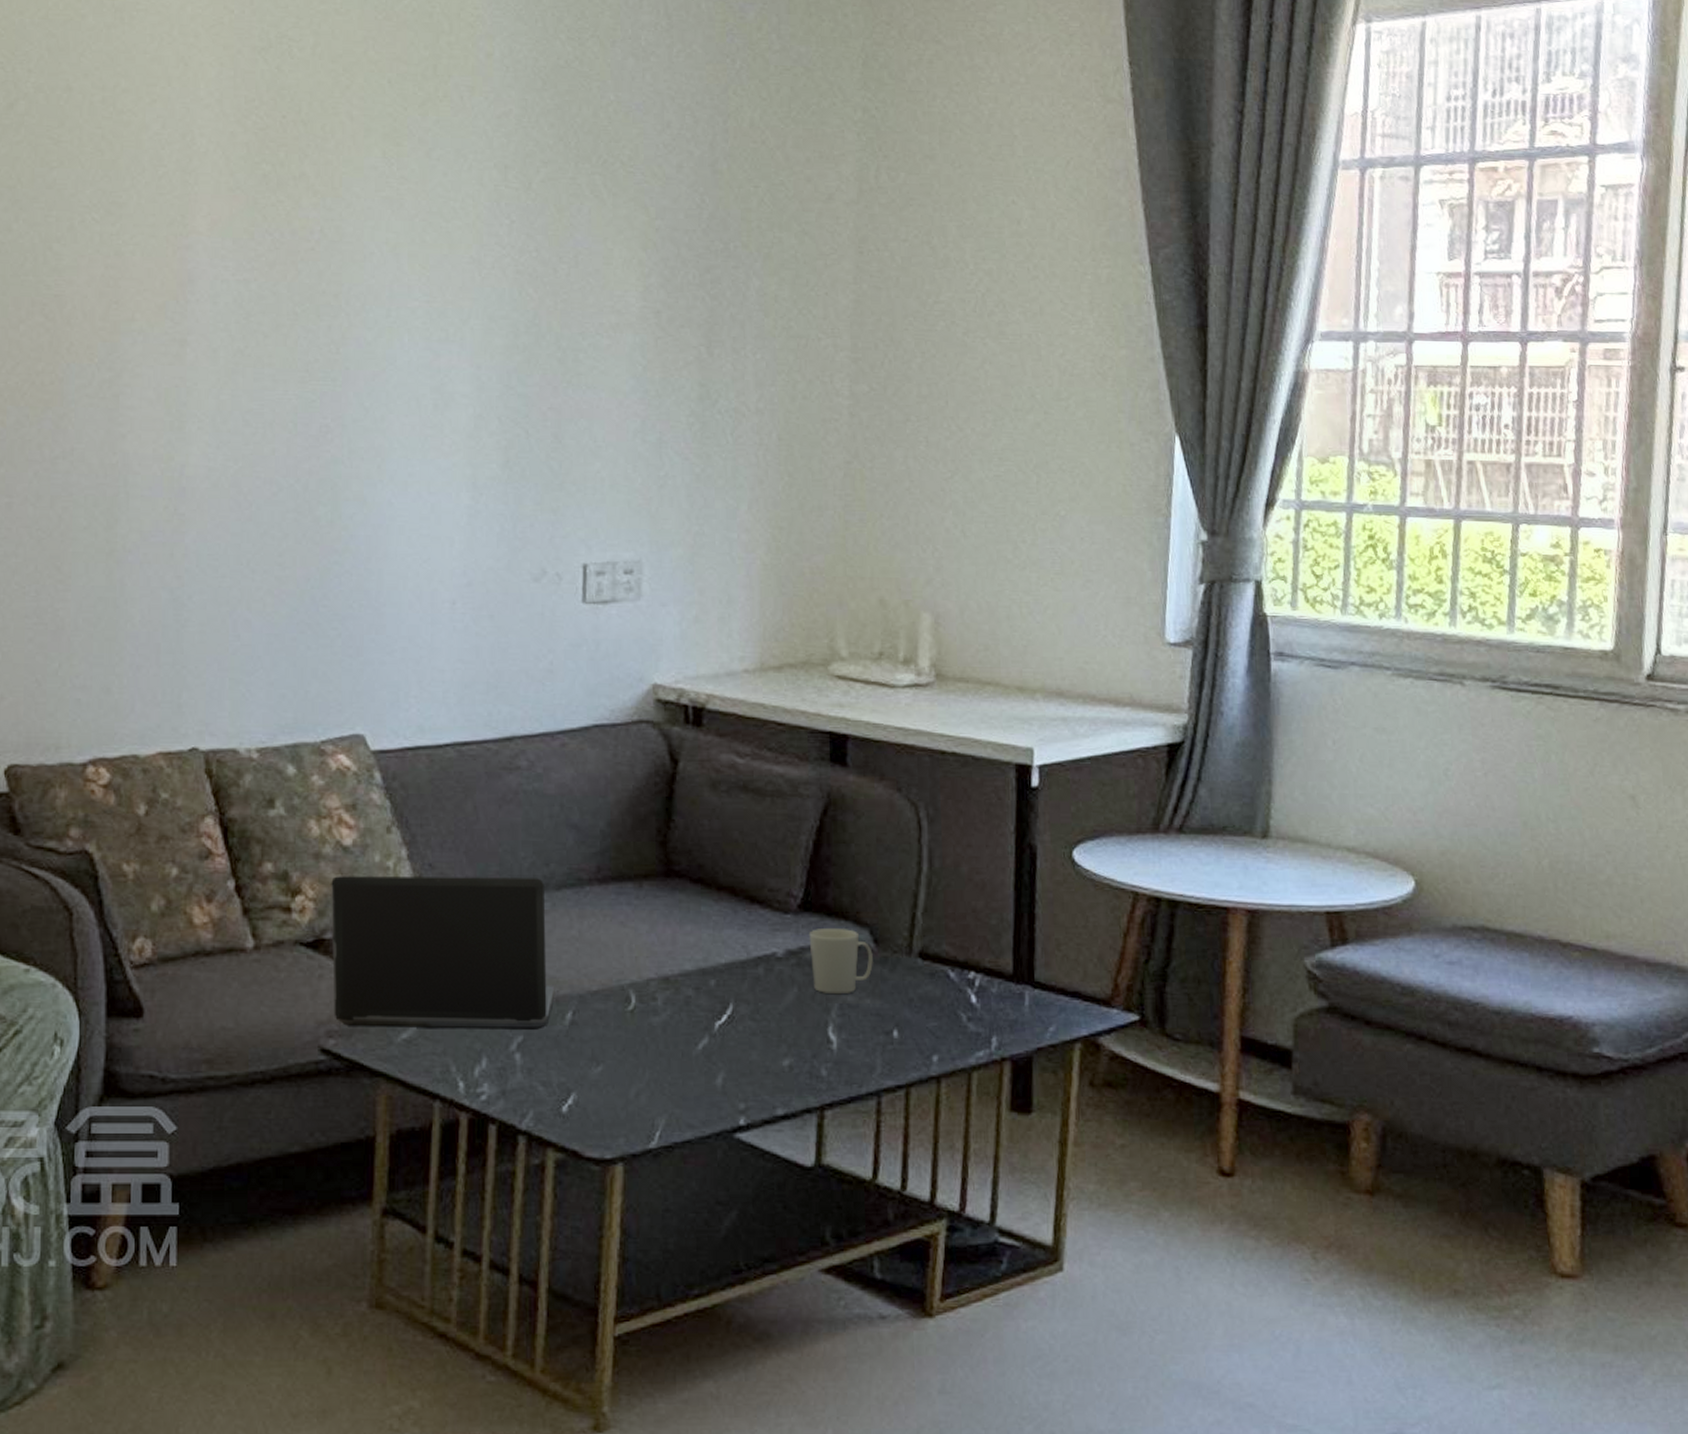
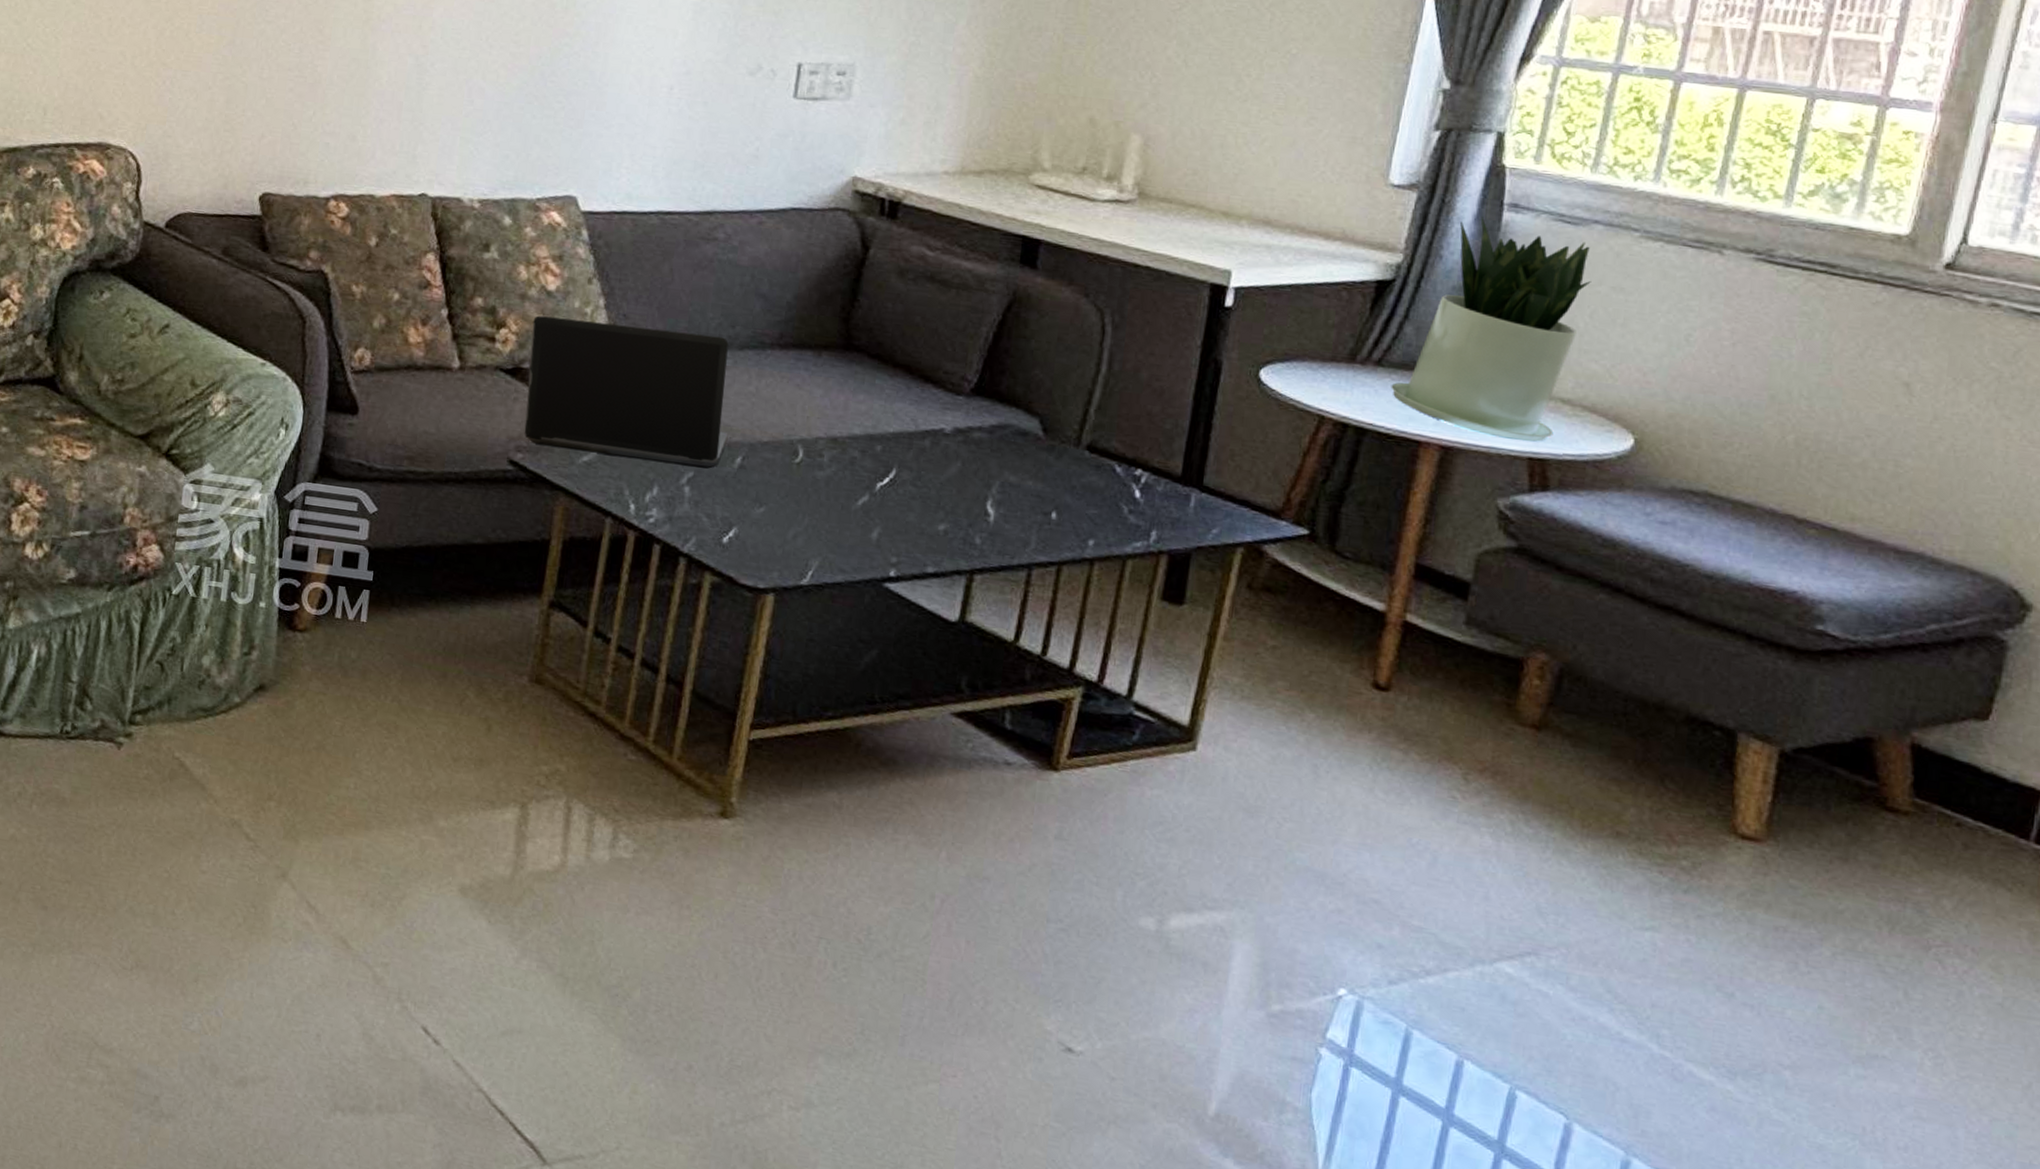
mug: present [809,927,873,995] -> none [977,412,1041,474]
planter: none [1194,668,1357,896] -> present [1391,216,1591,443]

